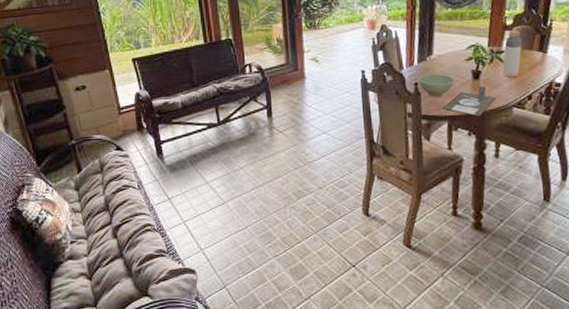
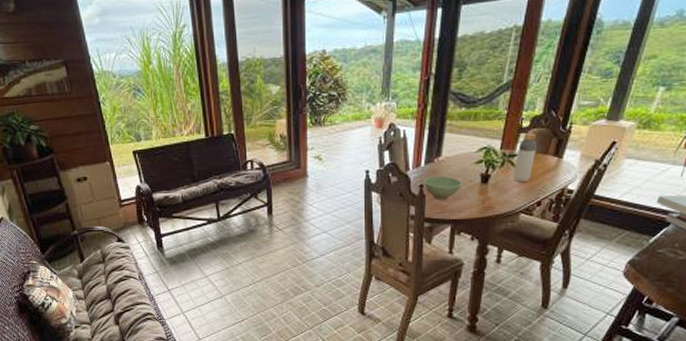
place setting: present [443,86,497,117] -> none [448,190,504,222]

